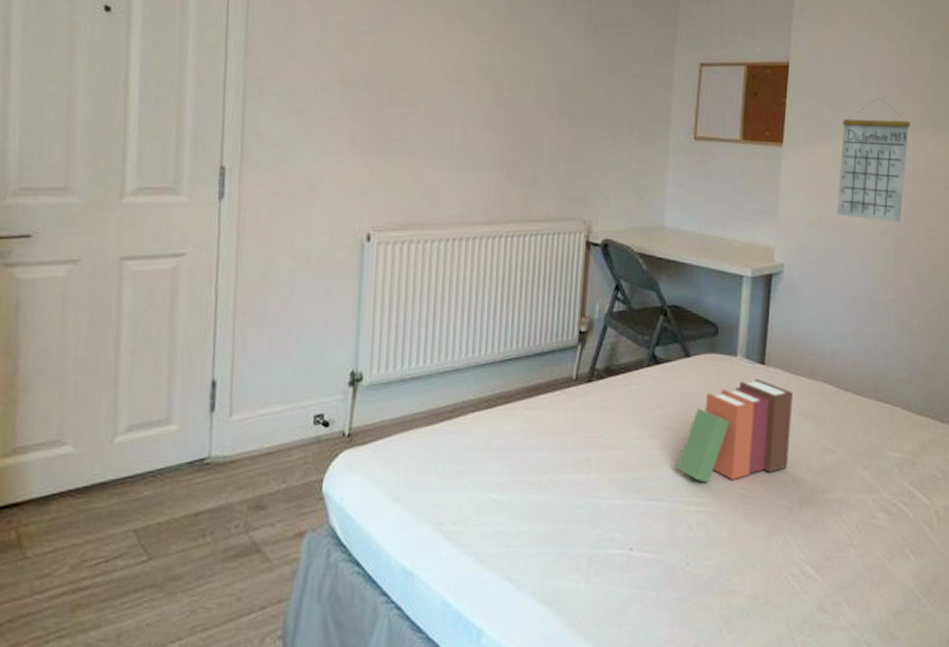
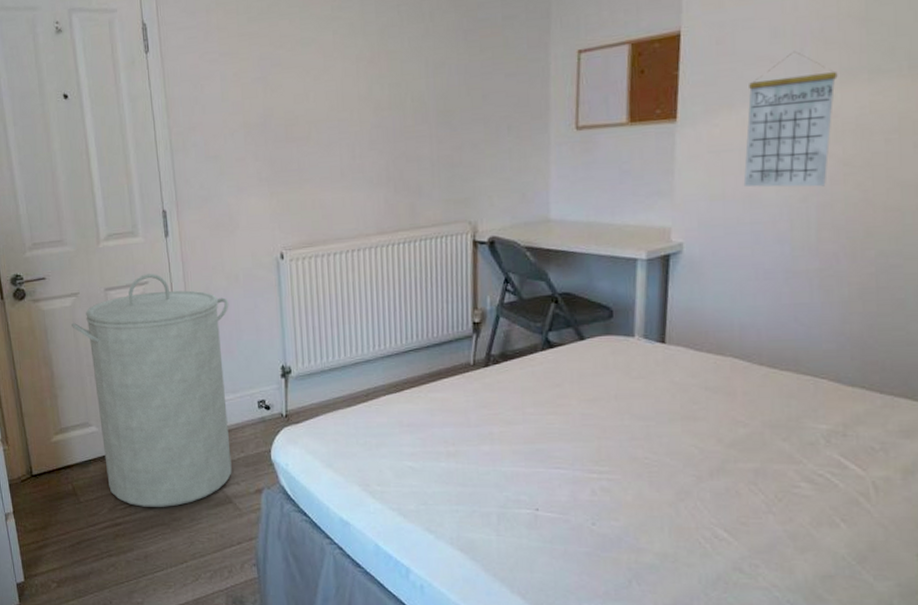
laundry hamper: none [60,243,293,562] -> present [72,273,232,507]
books: present [676,379,793,483] -> none [576,357,698,454]

